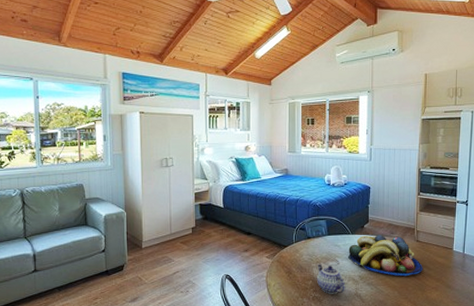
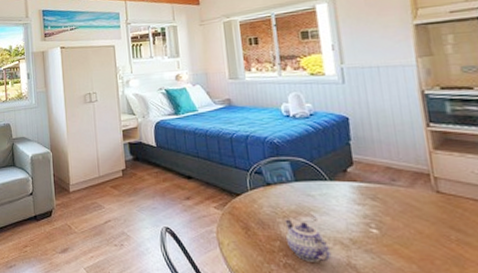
fruit bowl: present [348,234,423,277] -> none [327,182,456,244]

